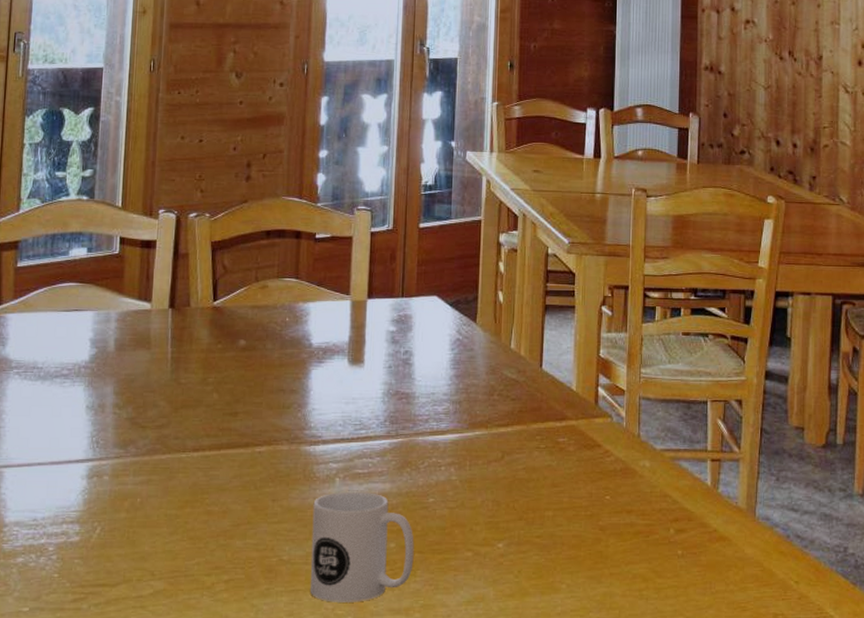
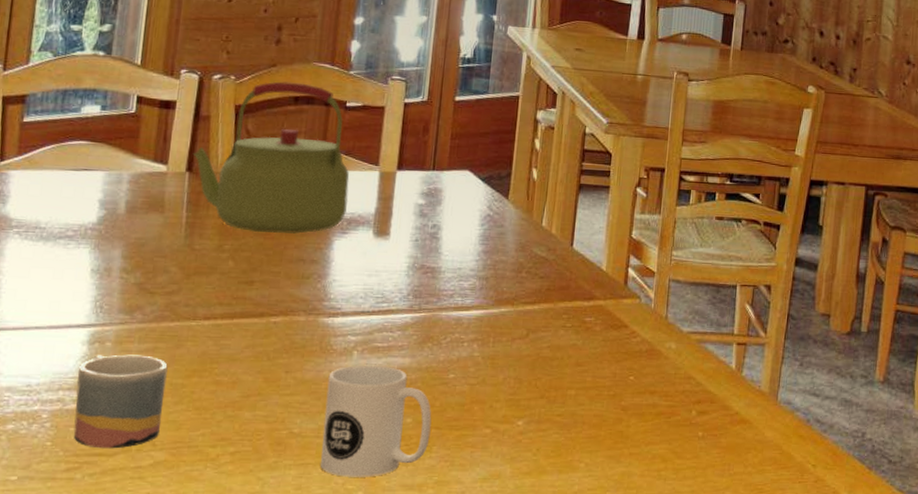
mug: none [78,487,162,579] -> present [73,354,168,449]
kettle: none [174,217,323,366] -> present [192,81,350,235]

